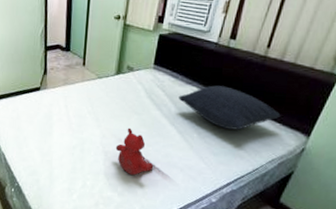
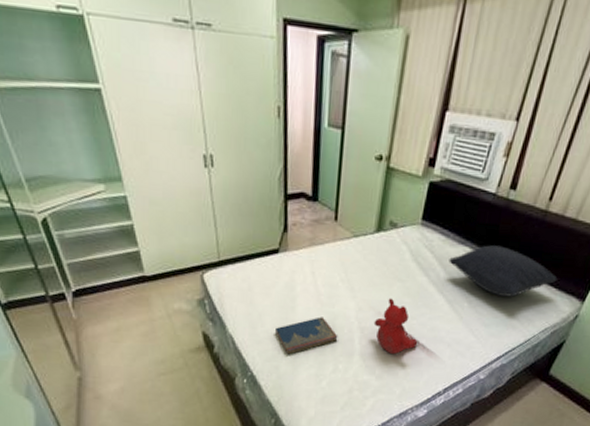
hardcover book: none [37,141,86,171] -> present [275,317,338,355]

